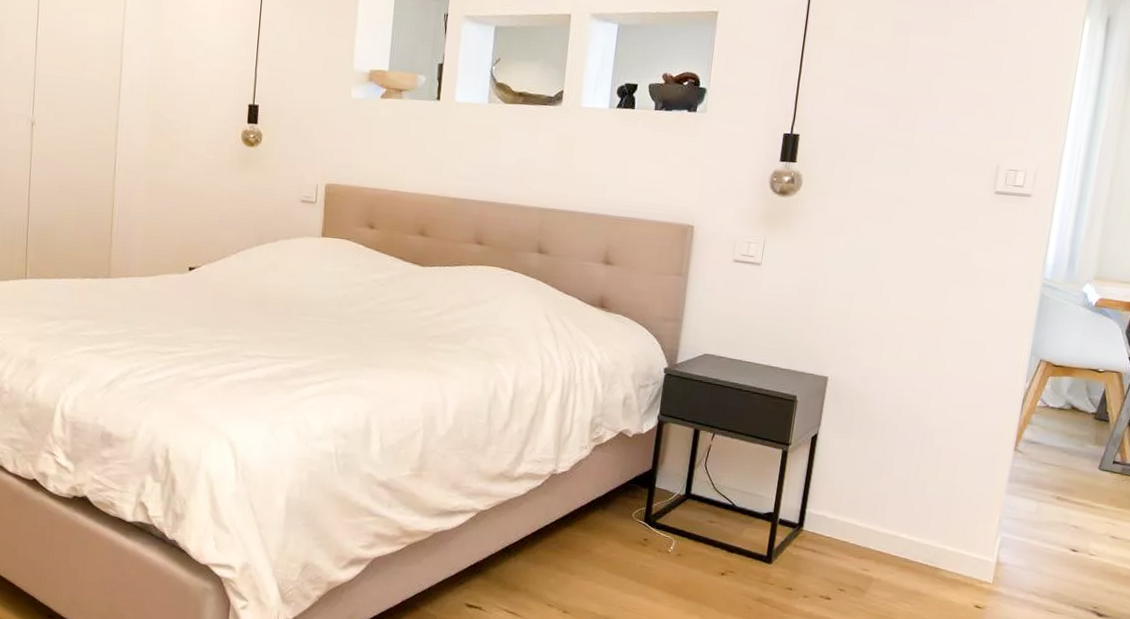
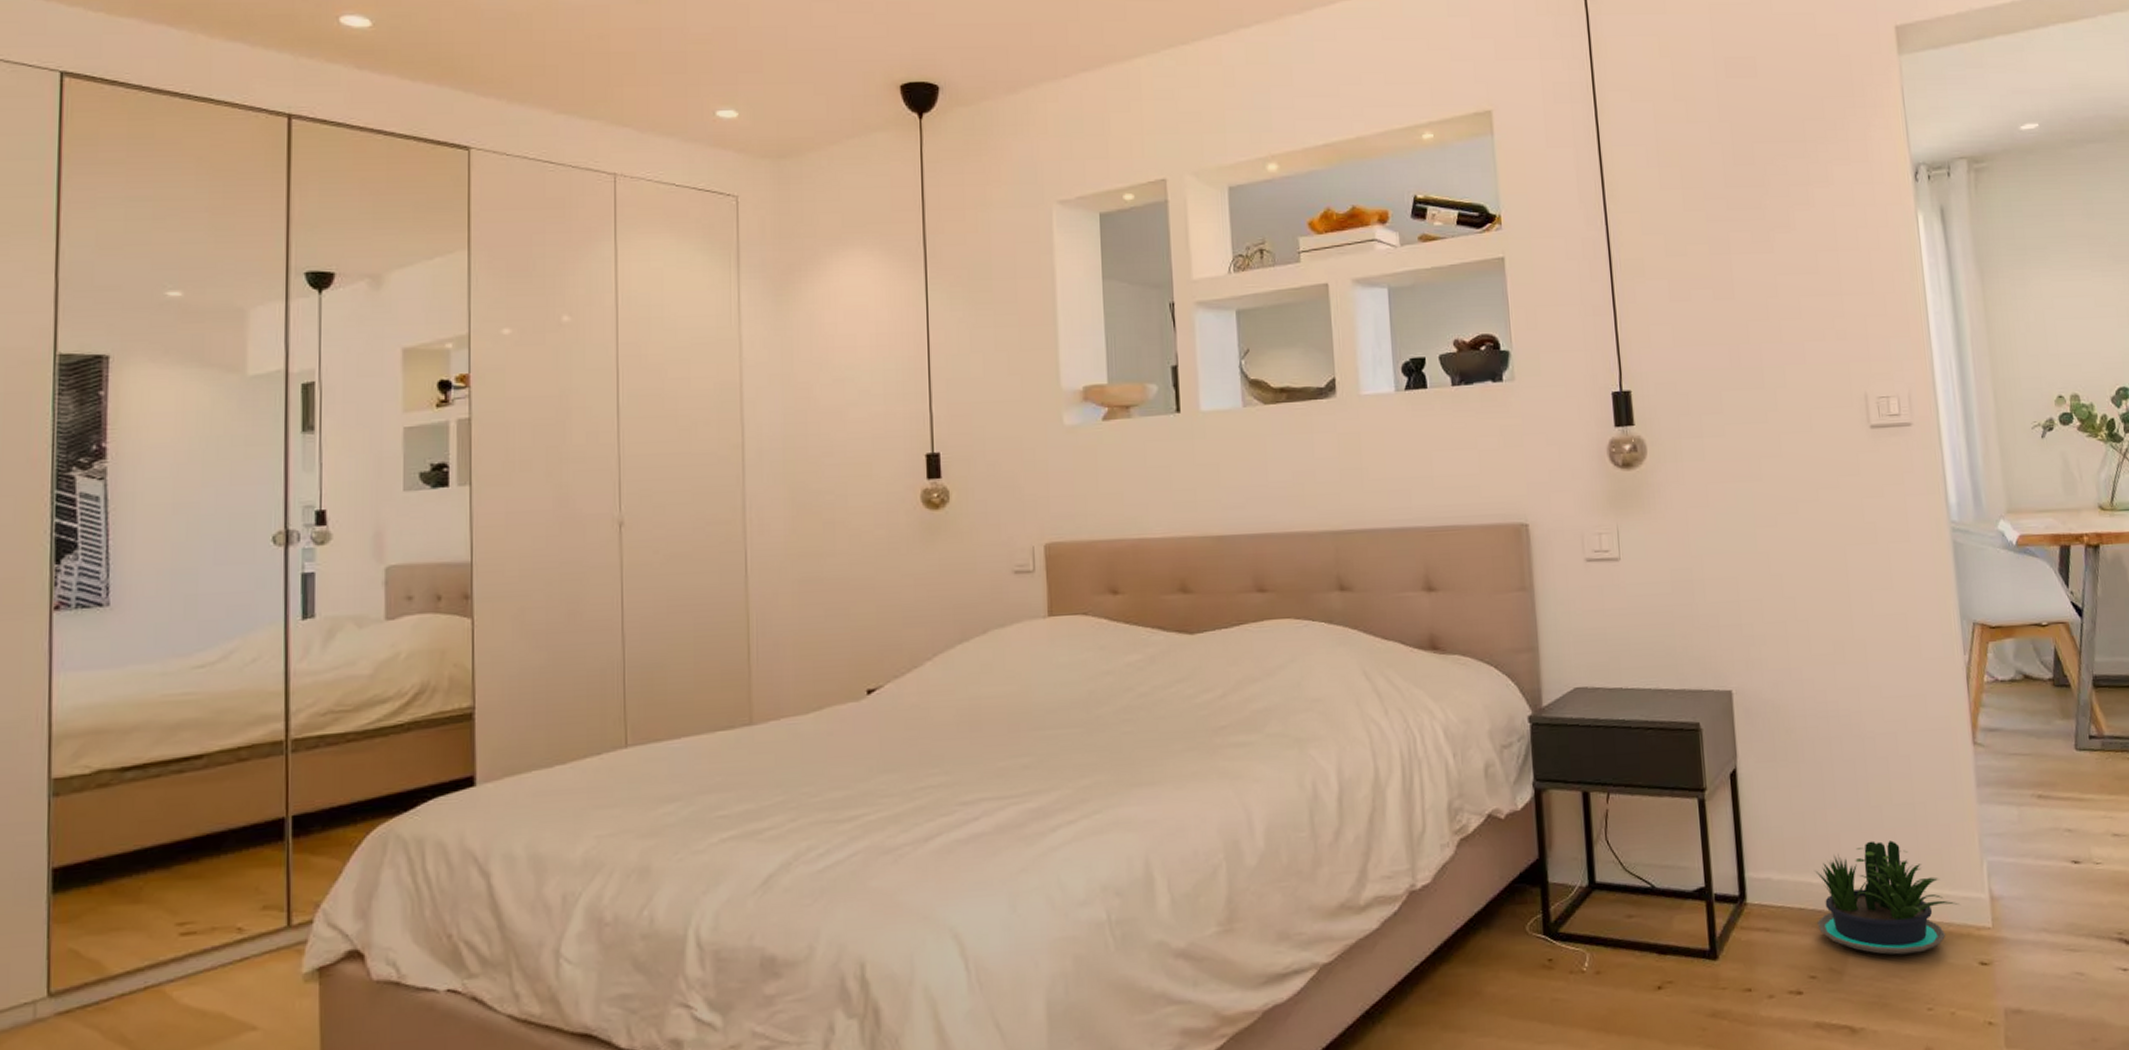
potted plant: none [854,504,971,590] -> present [1814,840,1960,955]

